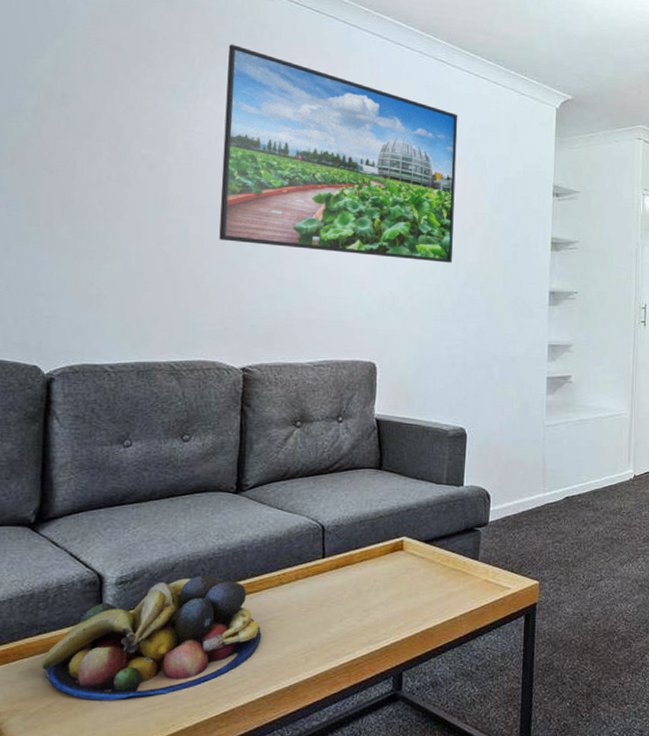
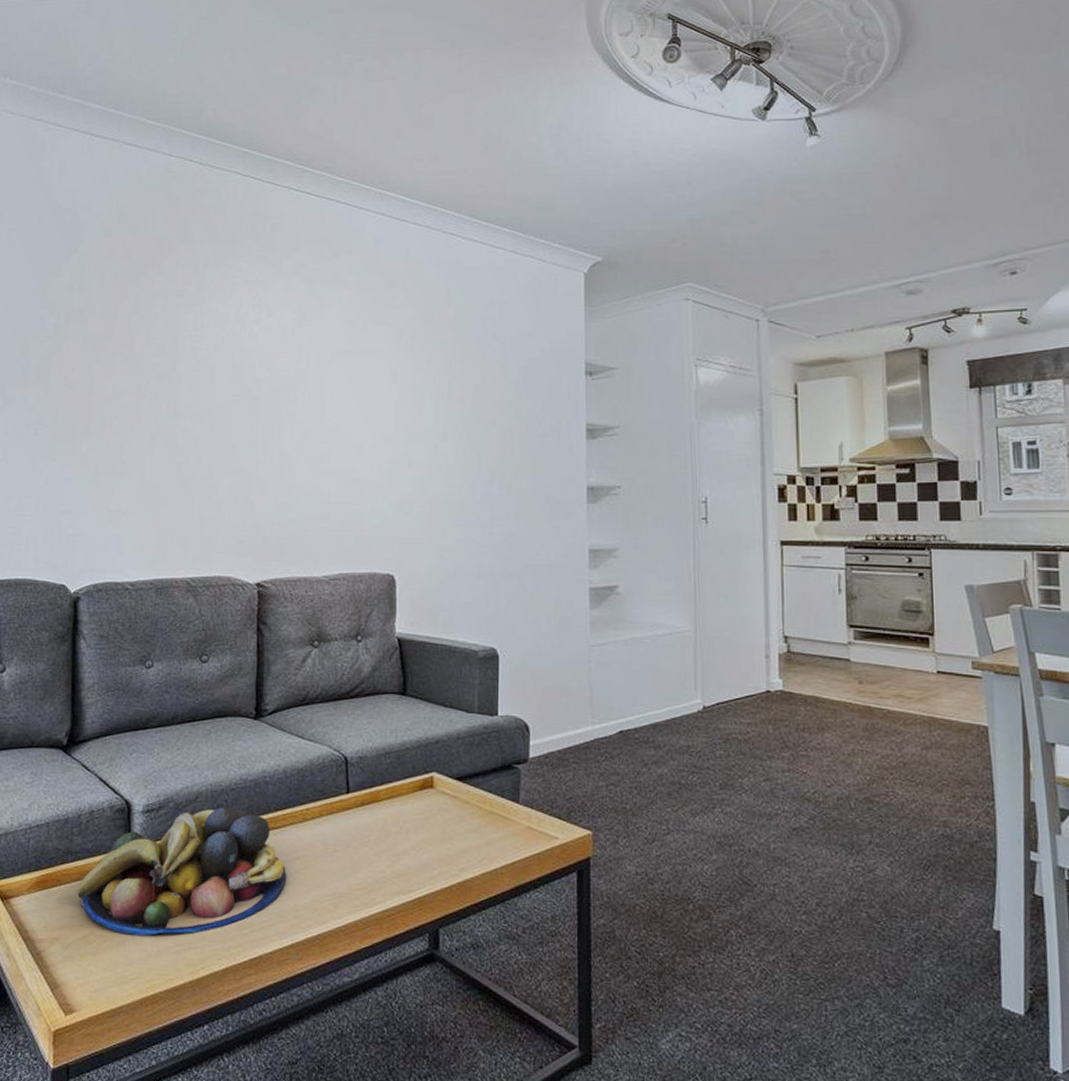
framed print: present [219,44,458,263] -> none [229,241,474,460]

